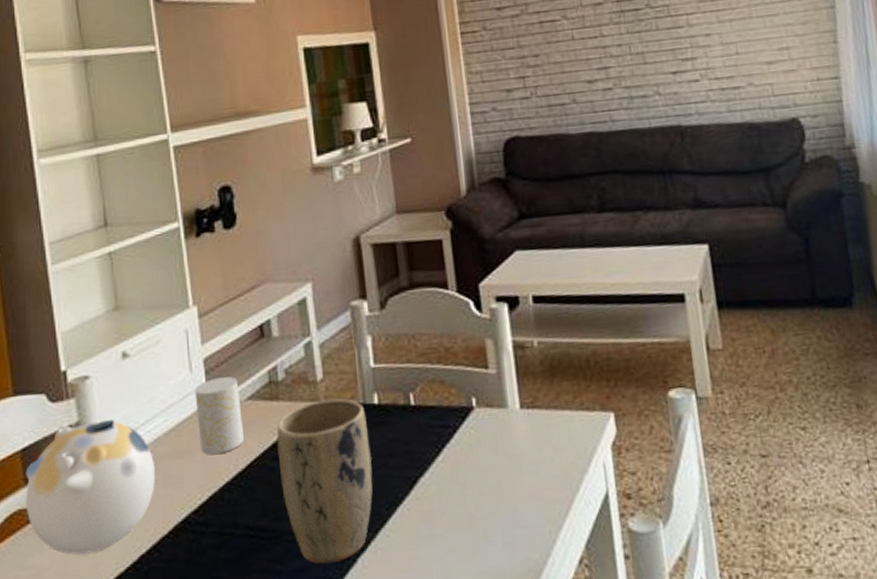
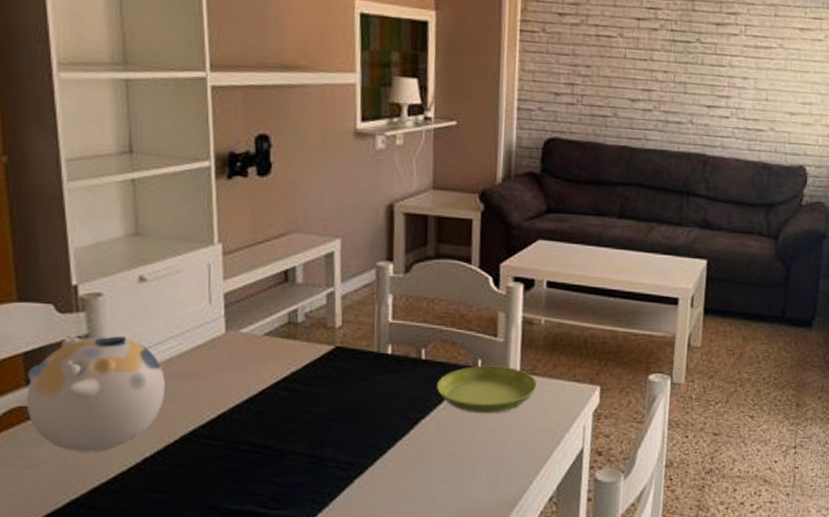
cup: present [194,377,244,455] -> none [212,312,258,380]
plant pot: present [276,398,373,565] -> none [289,344,379,482]
saucer: none [430,402,542,462] -> present [436,365,538,413]

